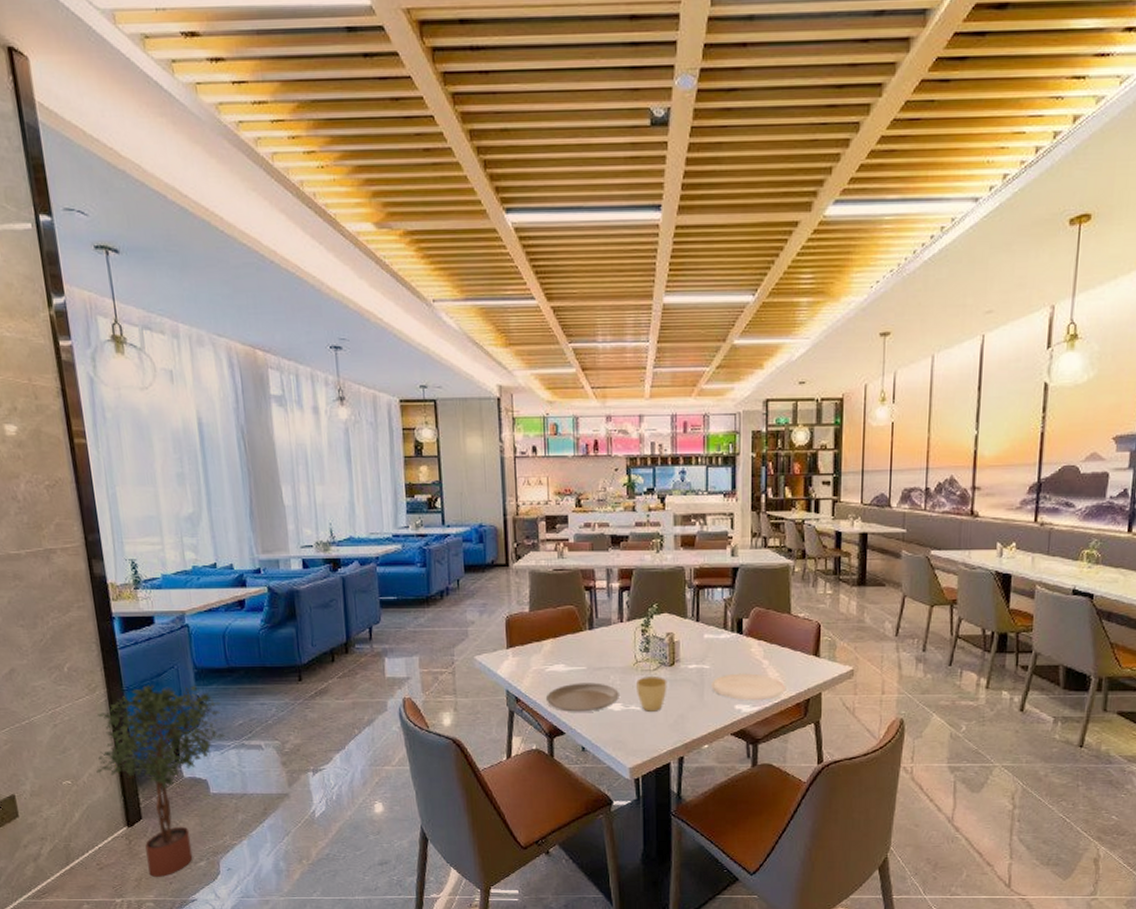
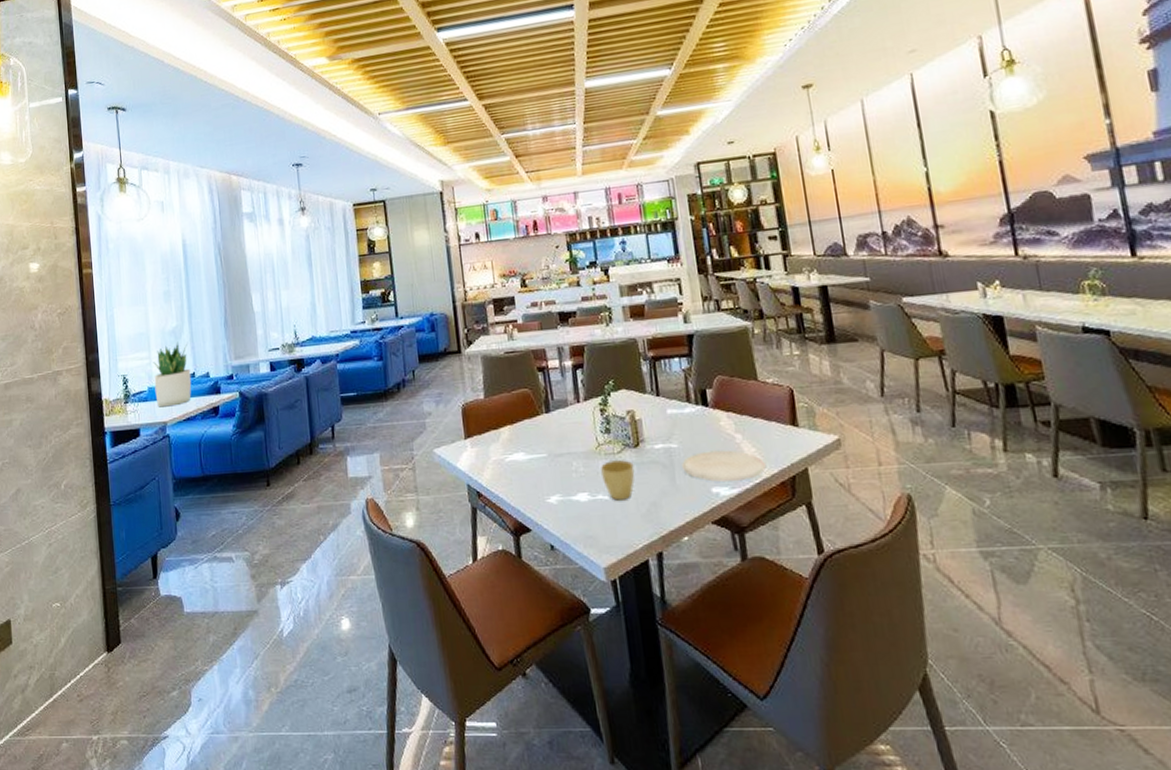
potted tree: present [96,685,225,877] -> none [83,496,199,710]
planter: none [166,529,213,596] -> present [153,341,192,408]
plate: present [545,683,619,713] -> none [507,470,585,507]

